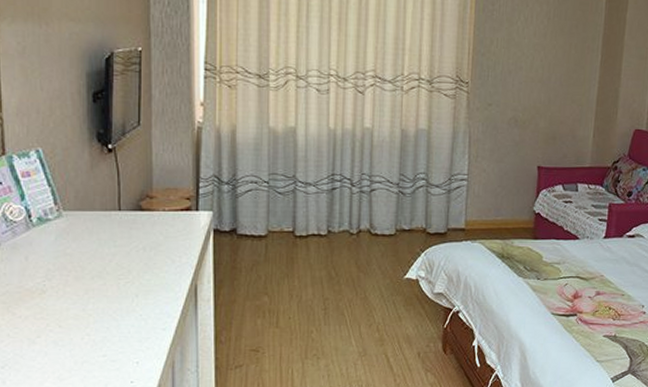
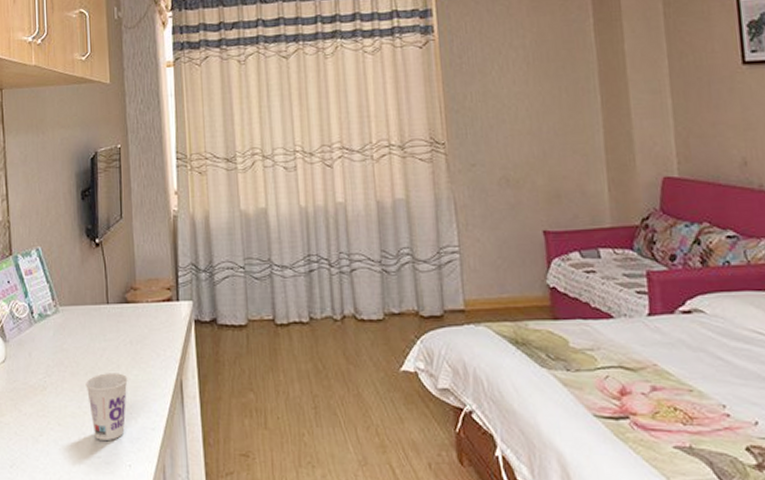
cup: none [91,277,139,340] -> present [85,373,128,440]

